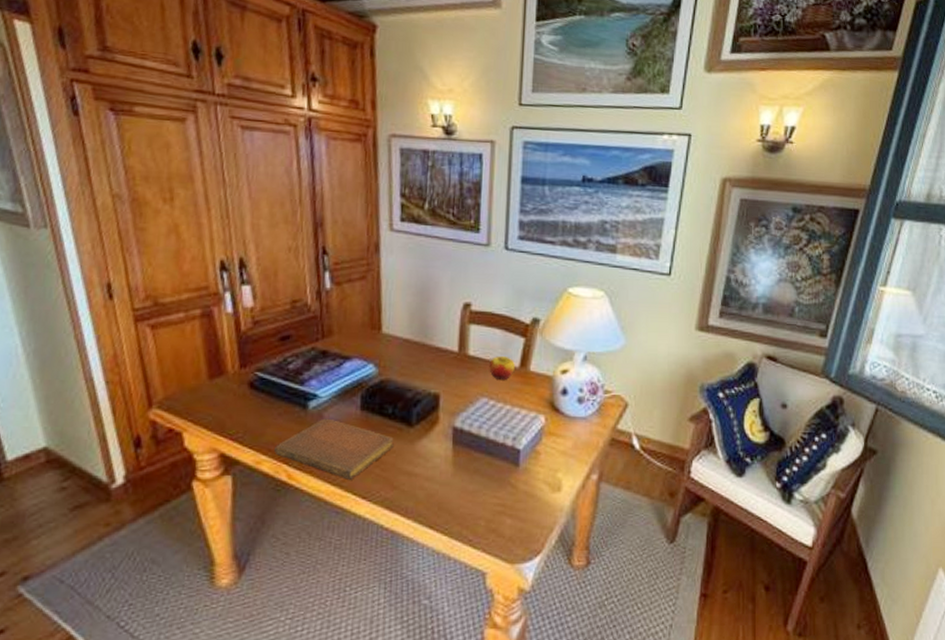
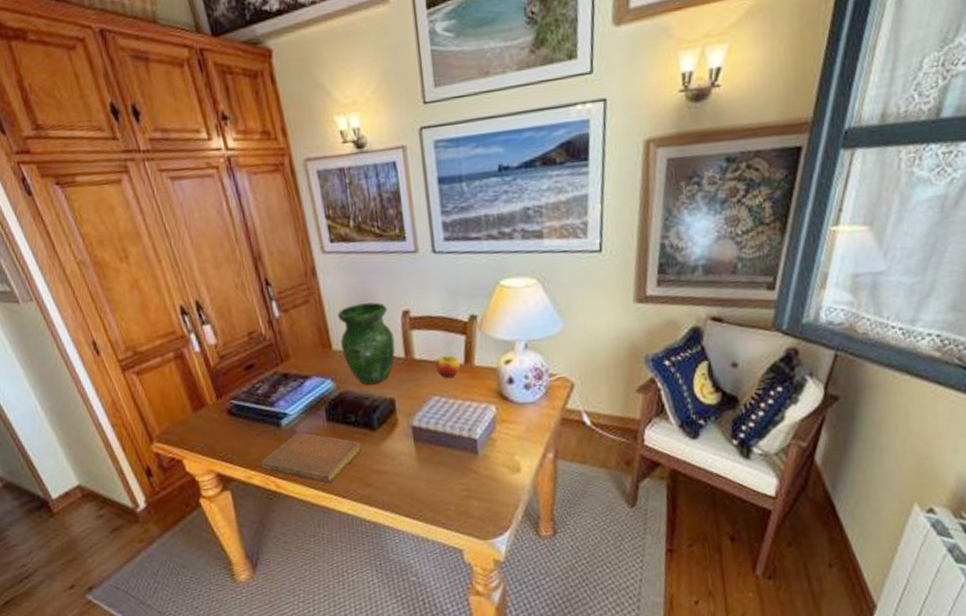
vase: none [392,288,451,376] -> present [338,302,395,385]

